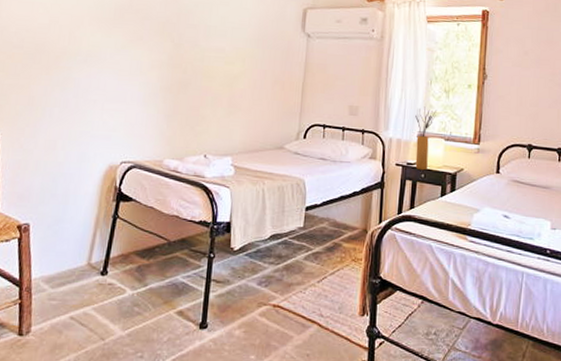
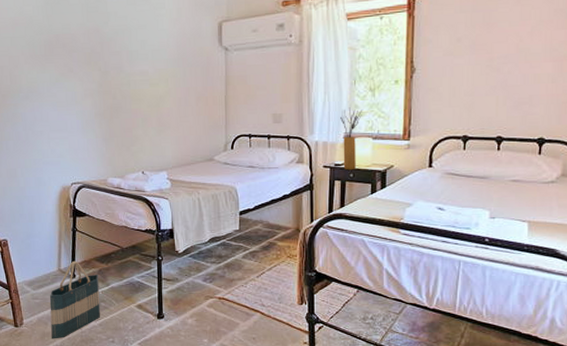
tote bag: none [64,253,136,353] -> present [49,260,101,339]

